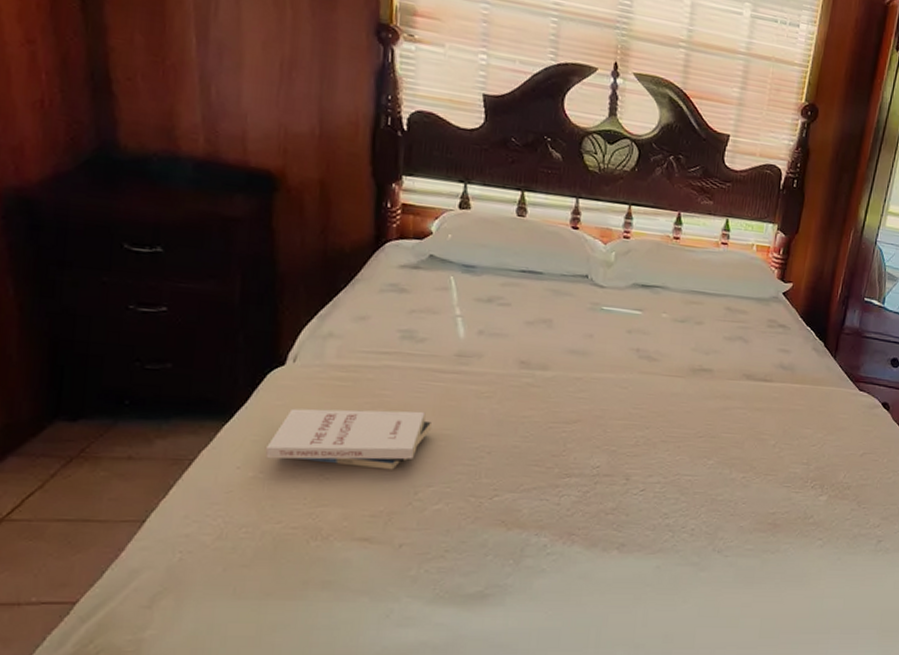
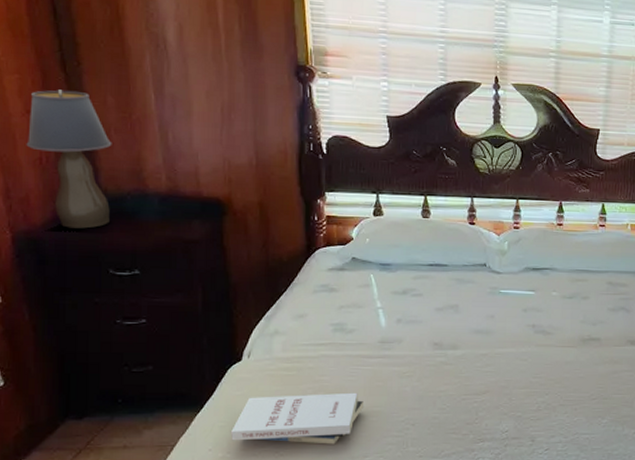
table lamp: none [24,17,138,192] -> present [26,89,112,229]

